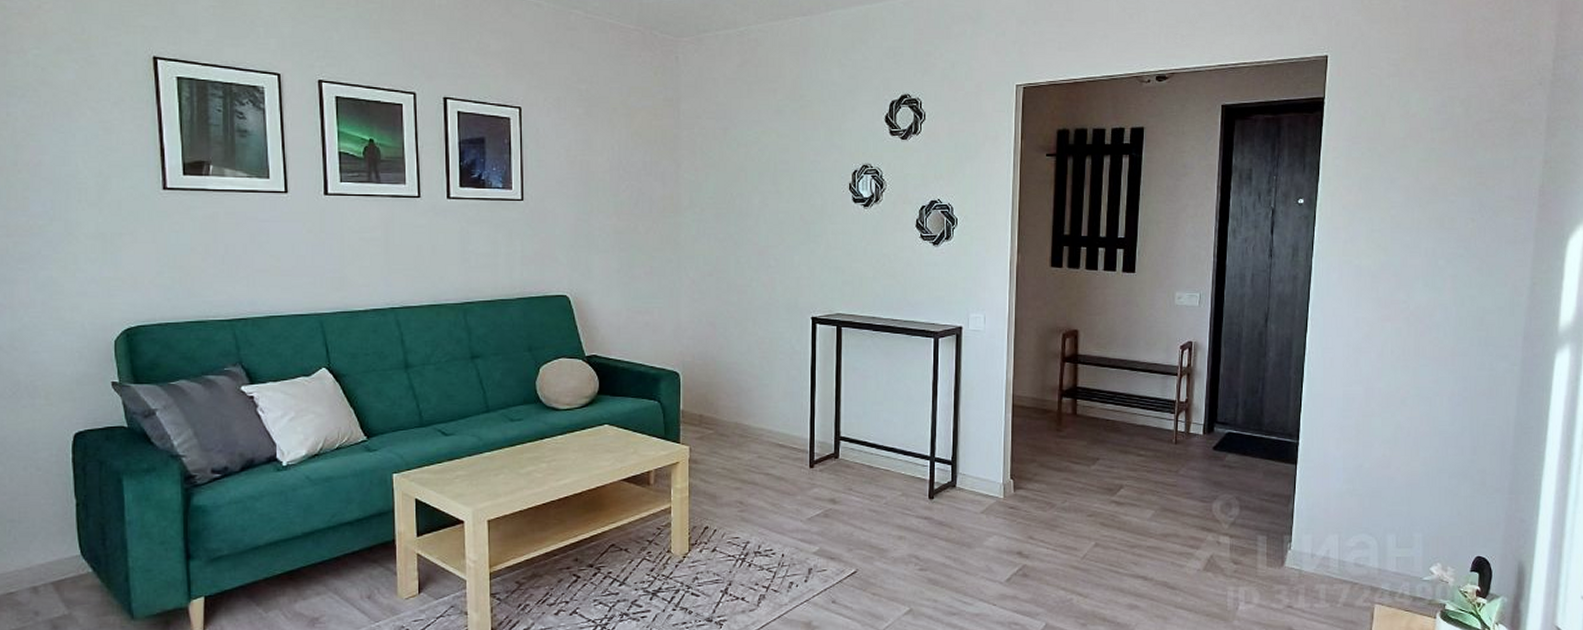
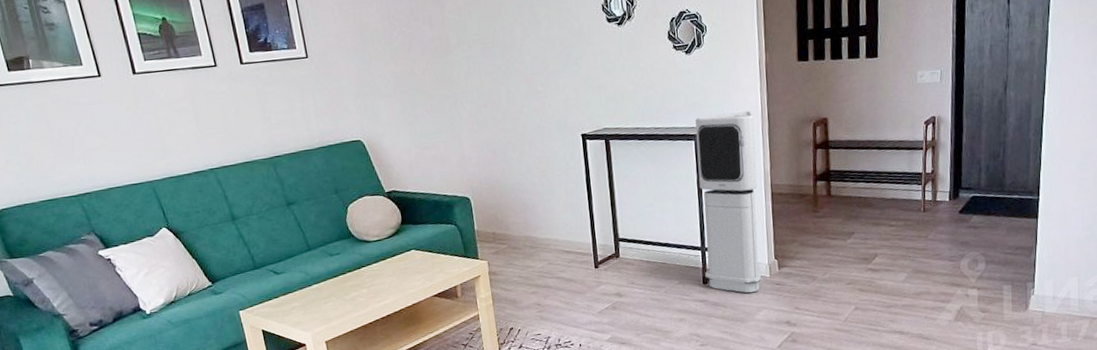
air purifier: none [932,313,1000,515] -> present [695,111,762,293]

